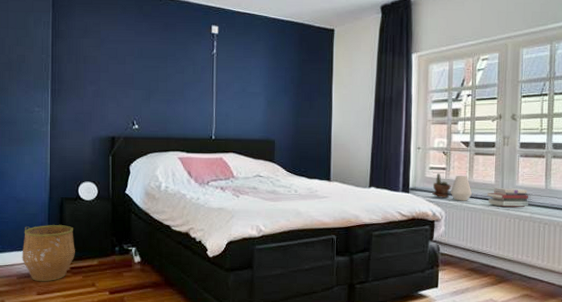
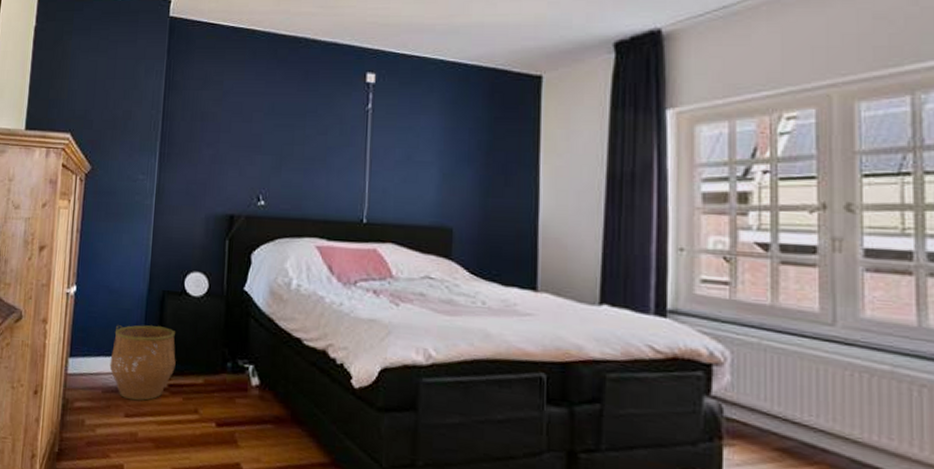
potted plant: present [432,172,451,199] -> none [707,288,740,331]
vase: present [450,176,472,201] -> none [738,296,778,337]
books: present [486,188,529,207] -> none [805,319,887,355]

